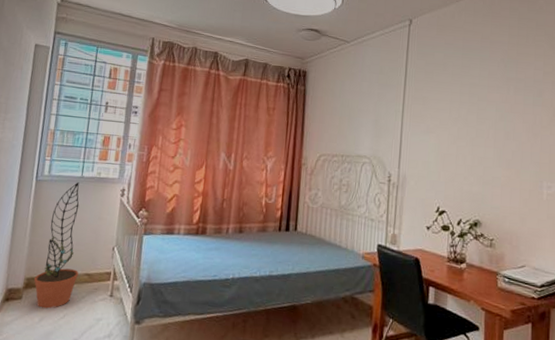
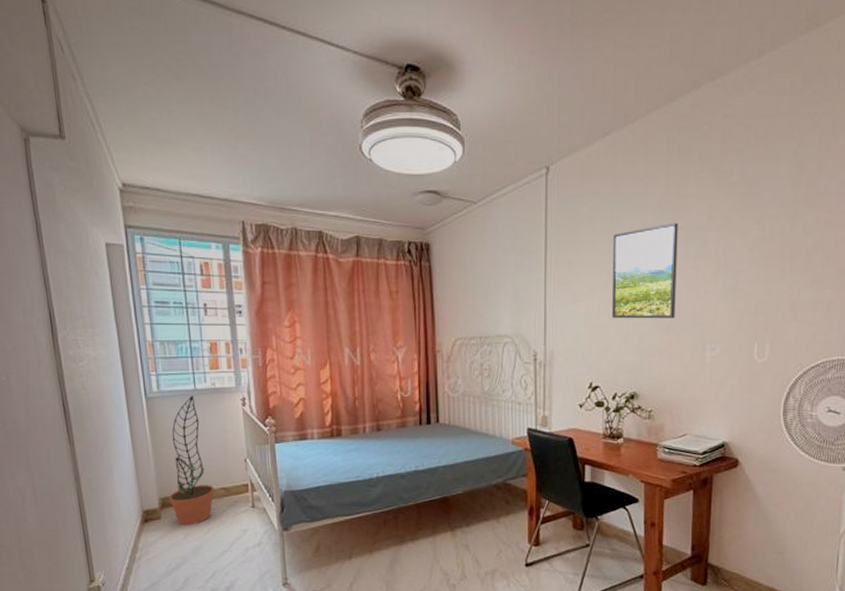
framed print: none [460,74,519,156] -> present [612,222,678,319]

